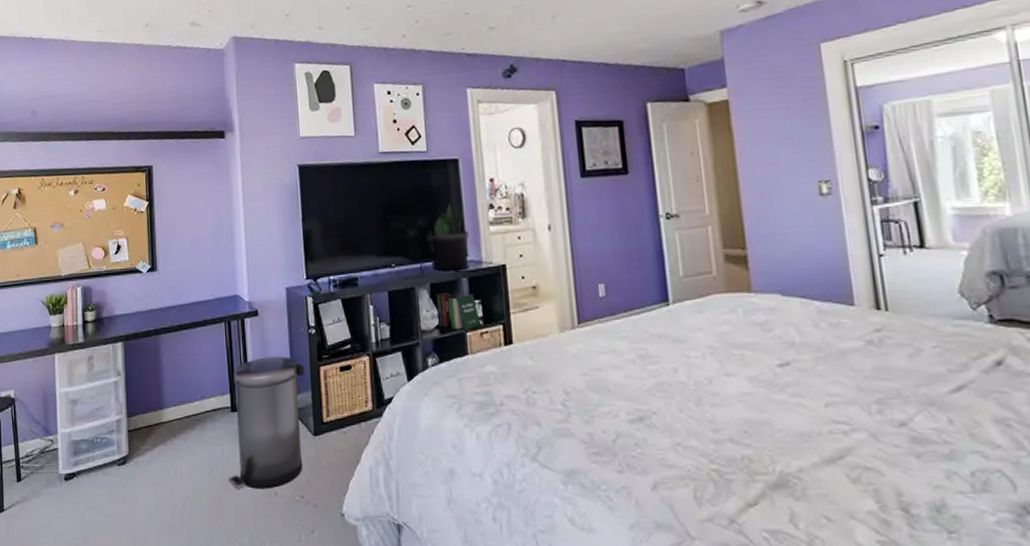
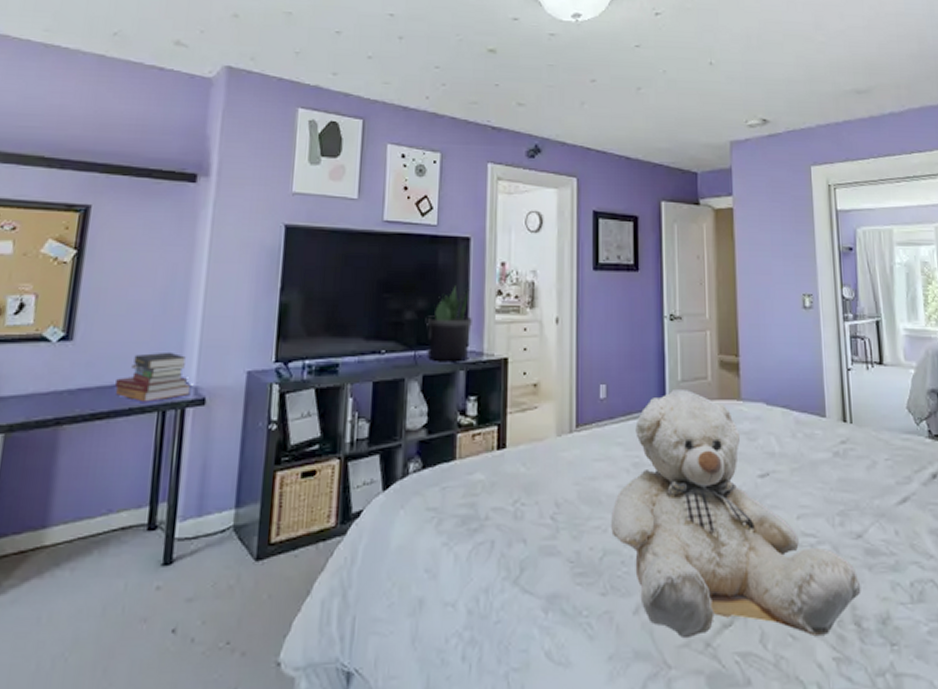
books: none [191,275,246,316] -> present [115,351,191,402]
pedal bin: present [228,357,305,489] -> none [127,458,257,636]
books: present [436,290,482,331] -> none [427,384,475,432]
teddy bear: none [621,284,908,519] -> present [611,388,861,639]

